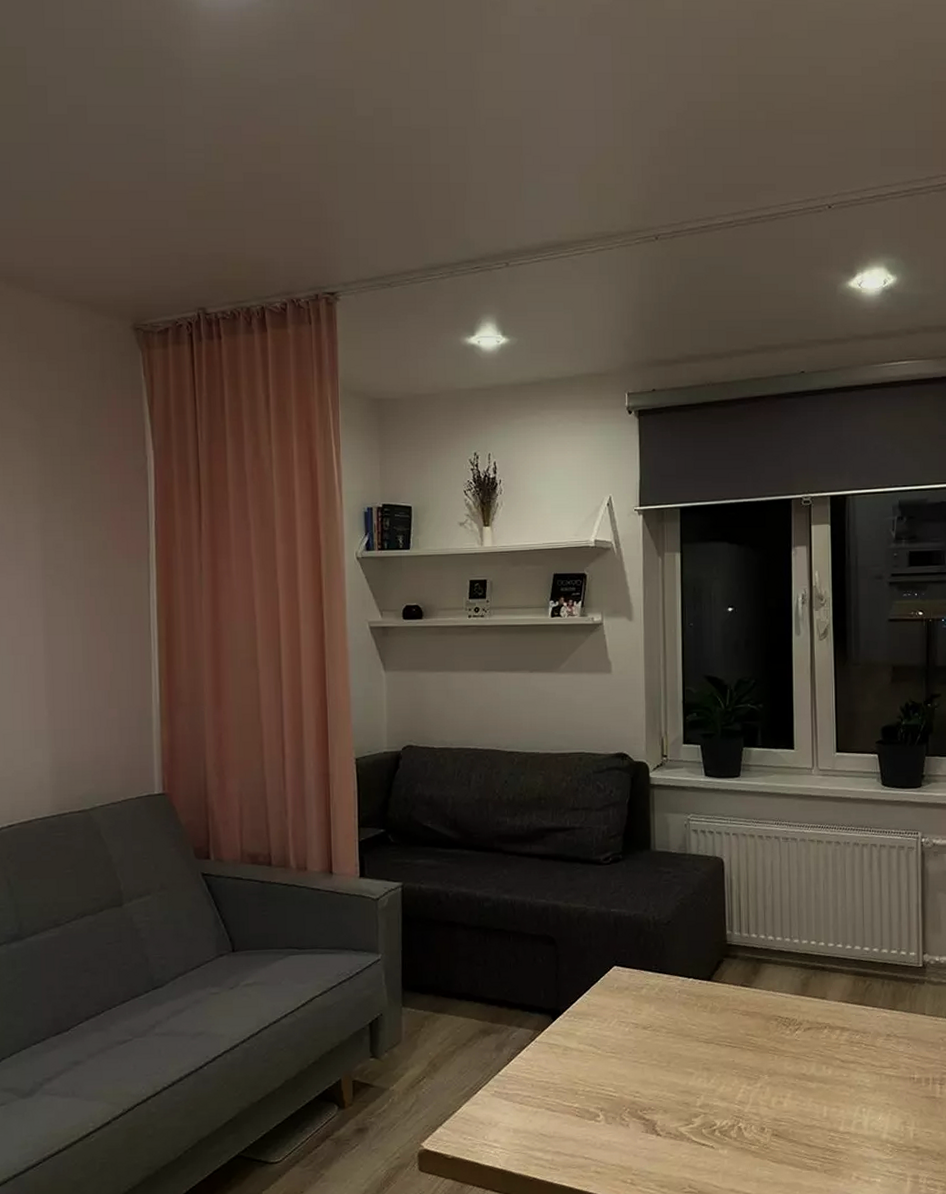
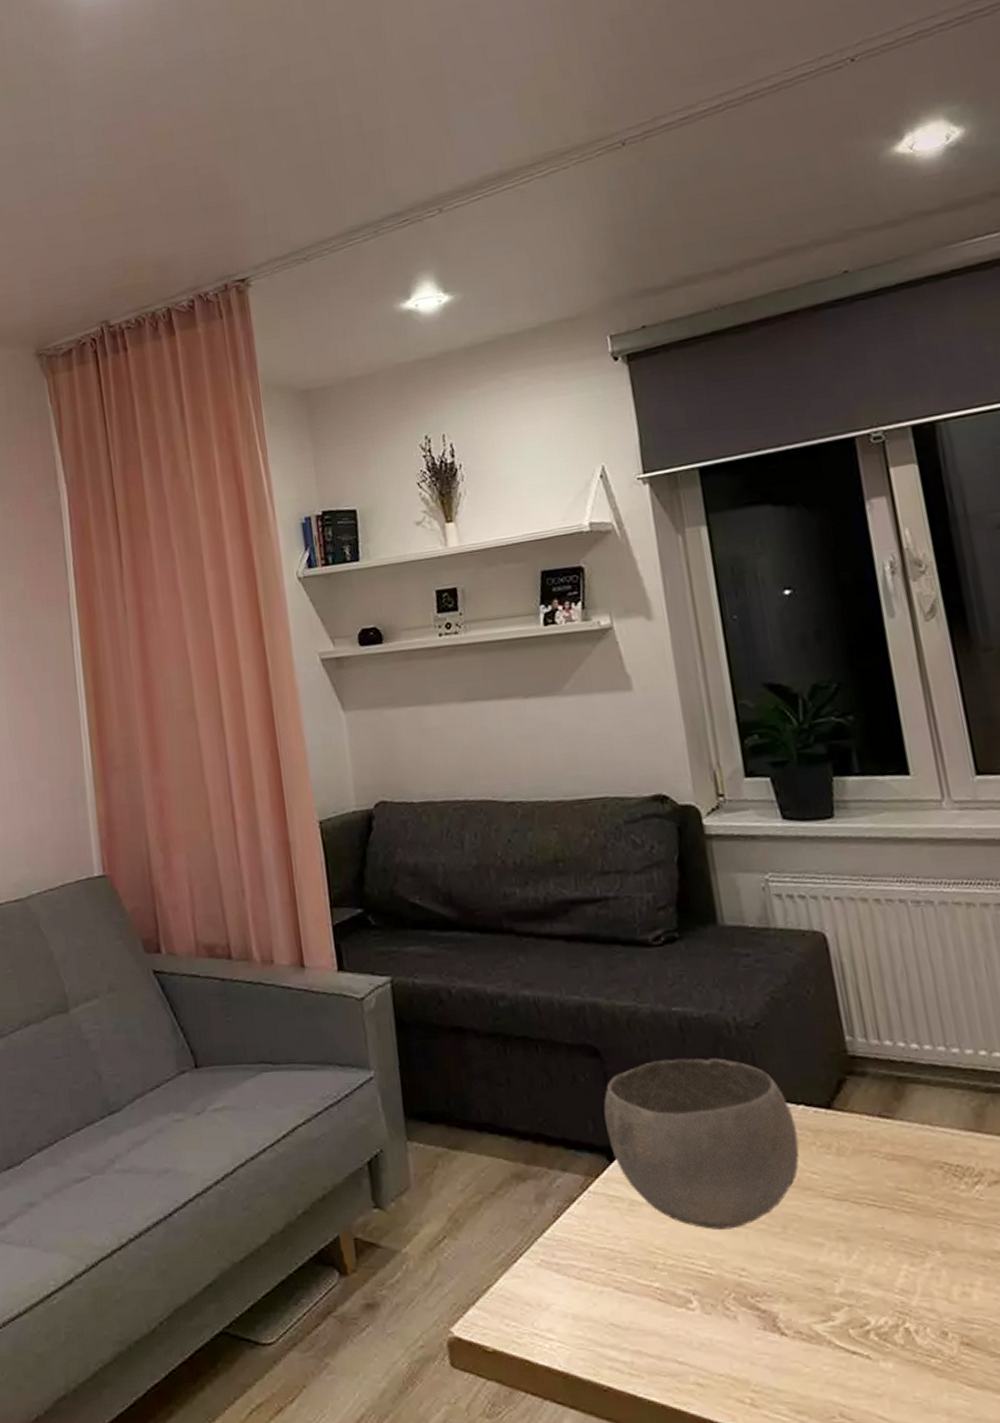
bowl: none [553,945,686,1066] -> present [603,1058,800,1230]

